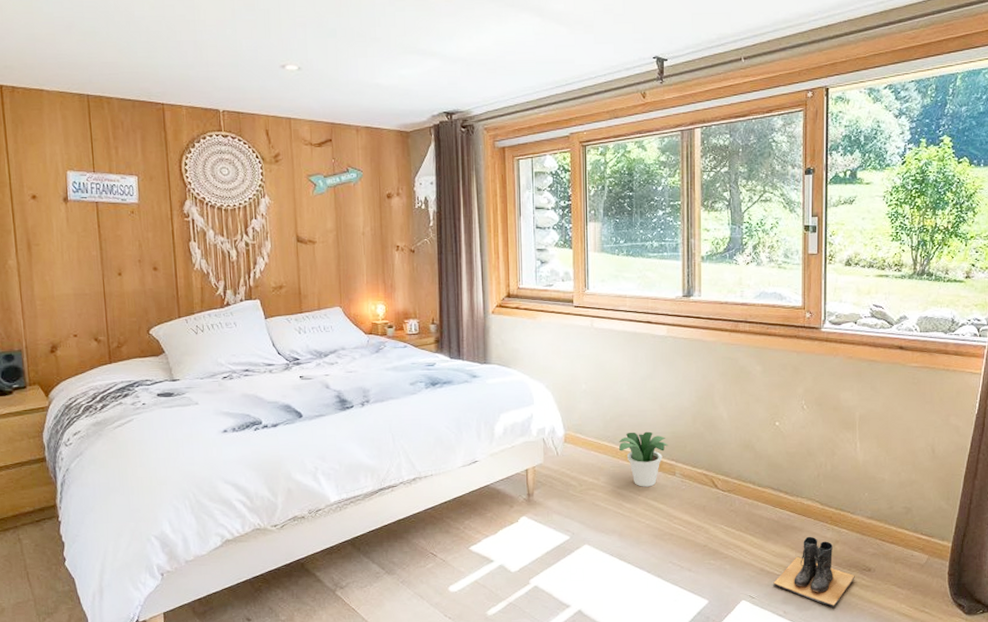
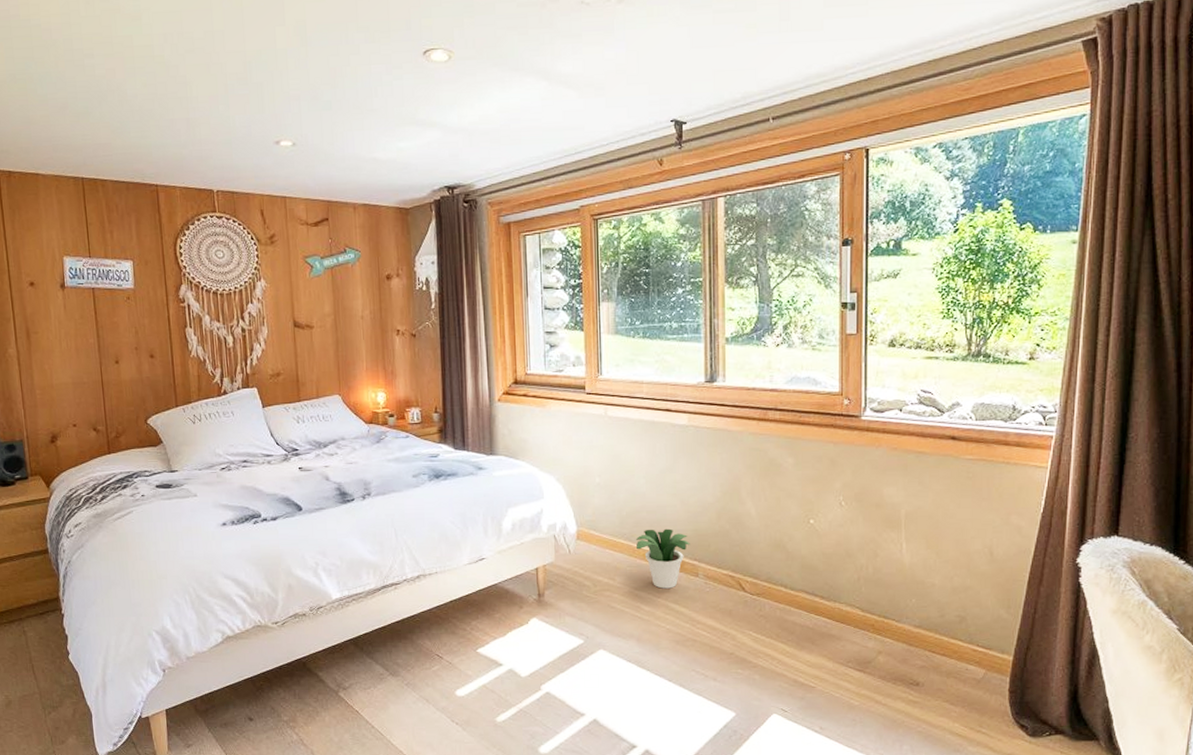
boots: present [773,536,855,607] -> none [808,645,901,724]

